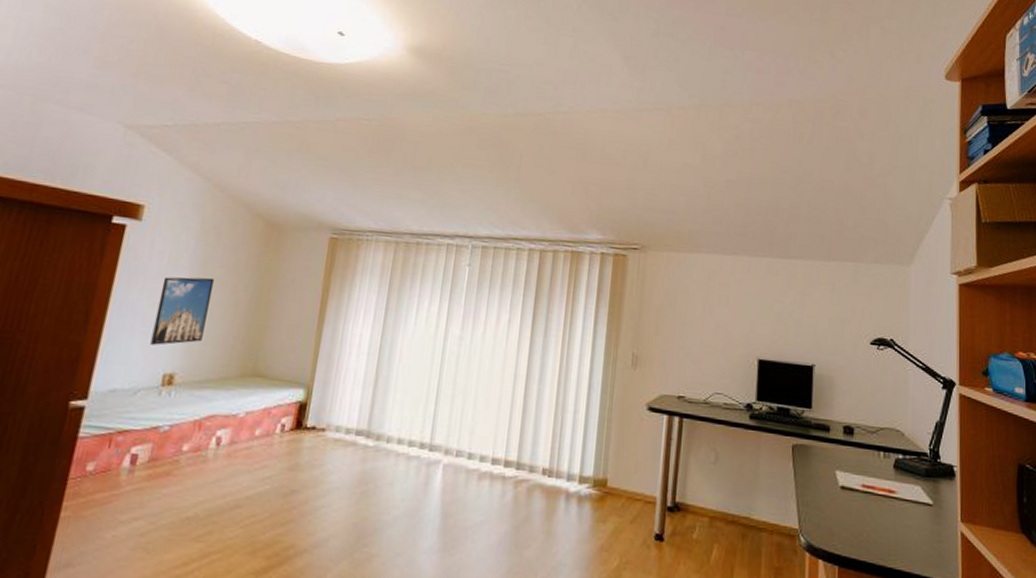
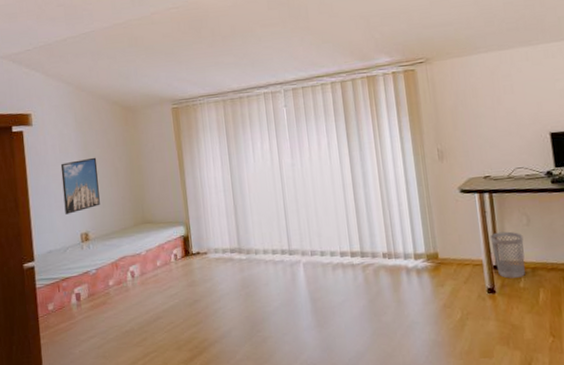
wastebasket: none [670,466,707,527] -> present [490,231,525,279]

